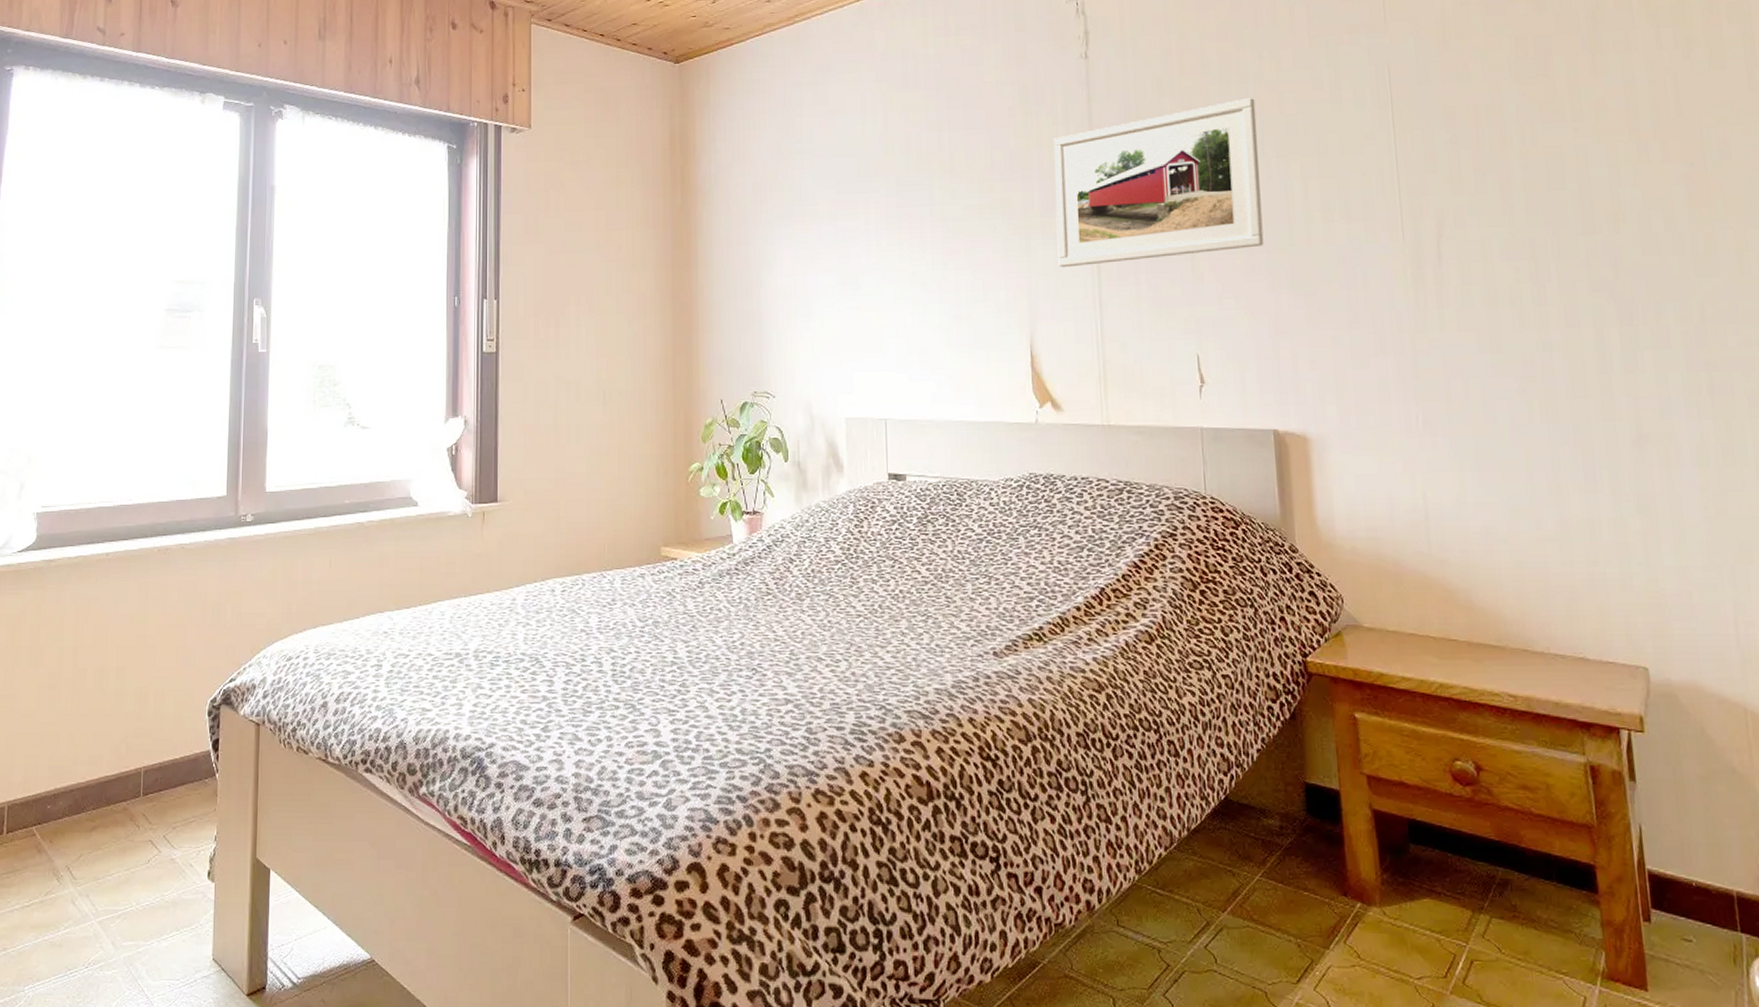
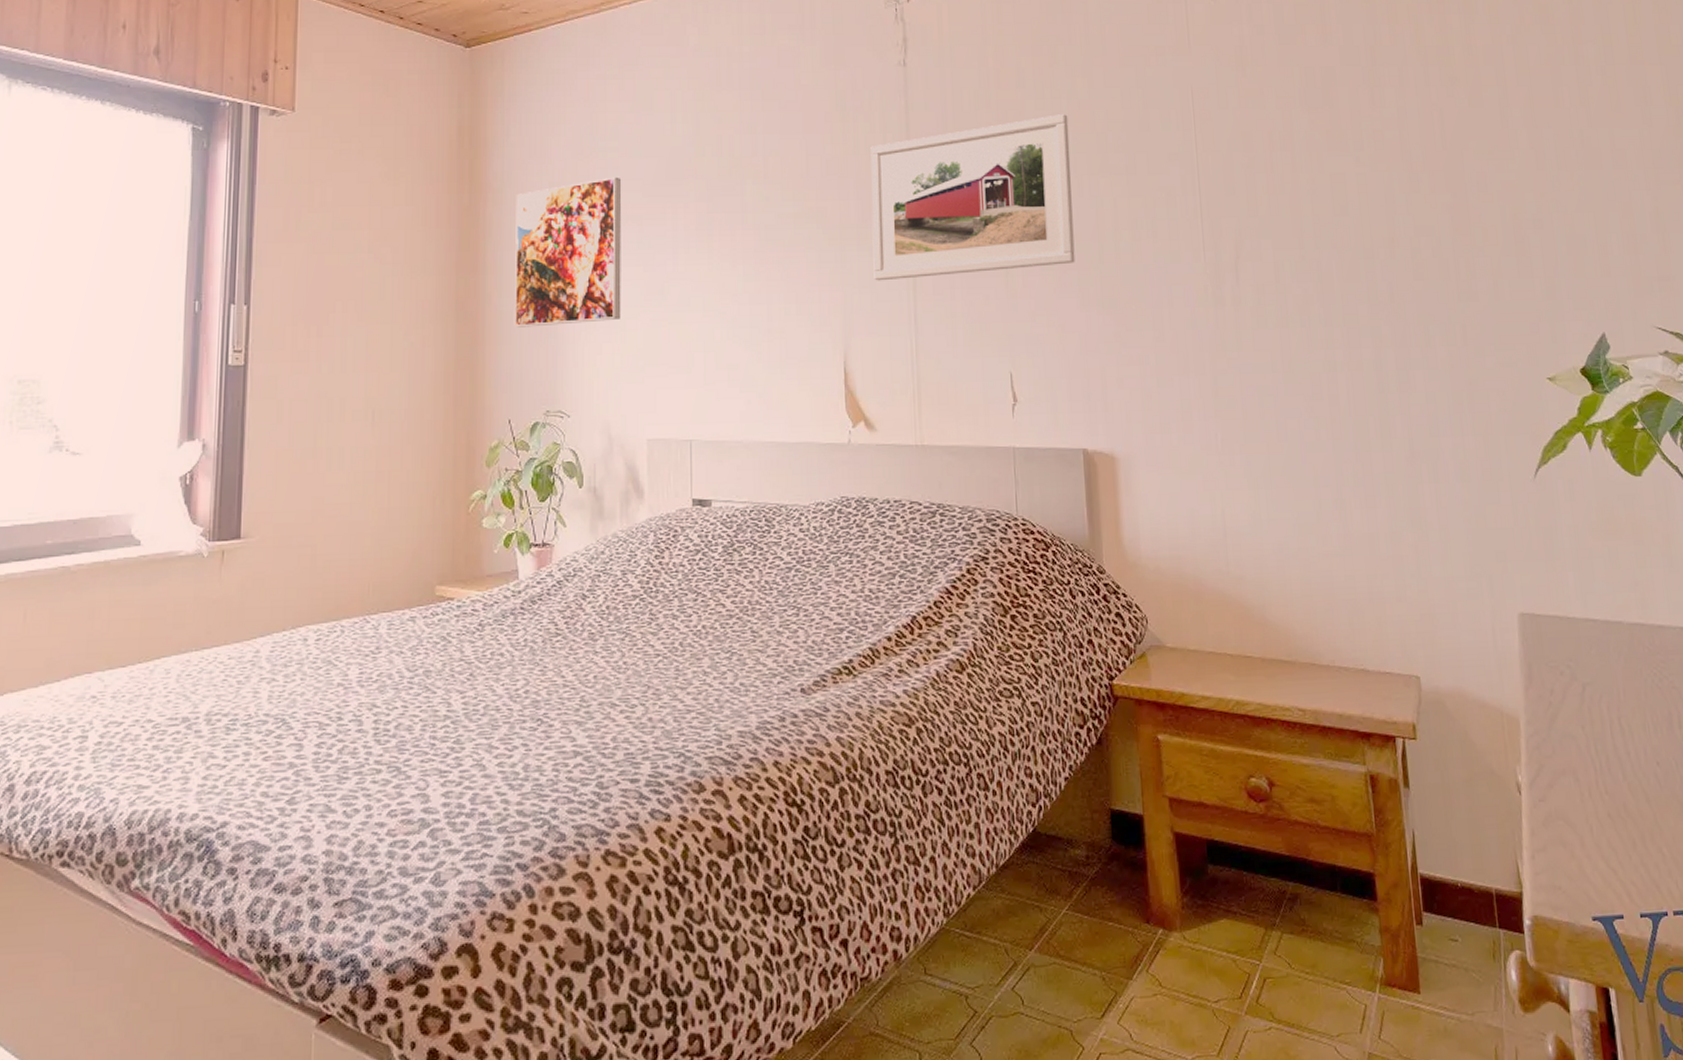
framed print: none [722,176,820,317] -> present [514,177,622,328]

